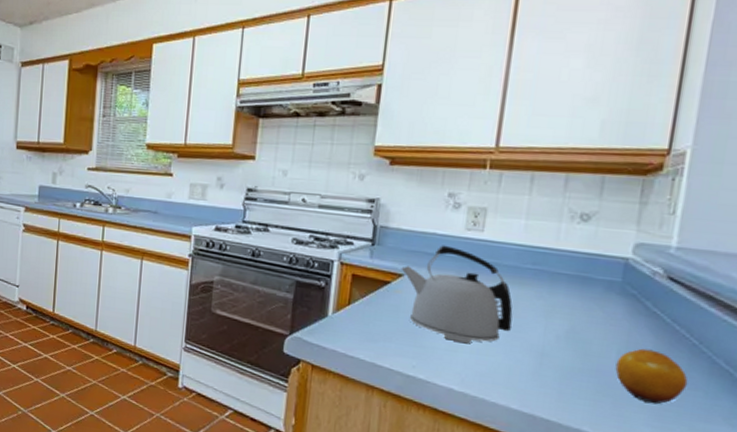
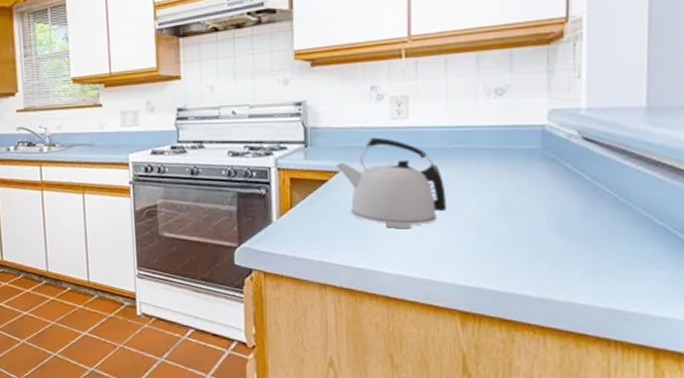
fruit: present [615,348,688,405] -> none [547,208,614,260]

